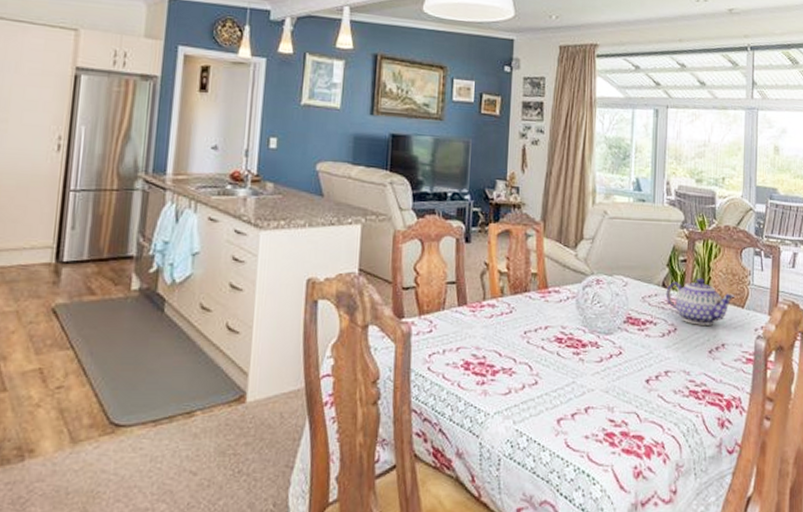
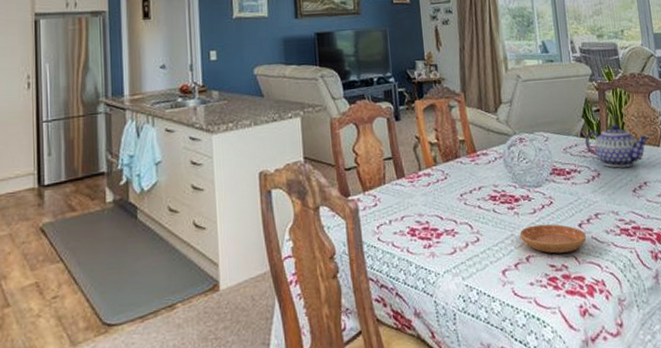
saucer: none [581,375,653,408] -> present [519,224,587,254]

